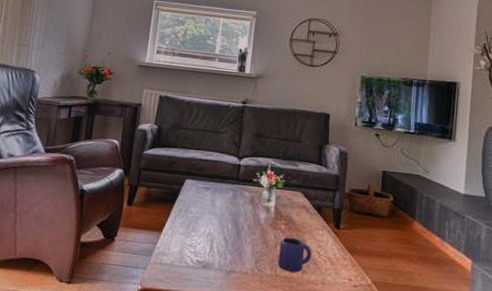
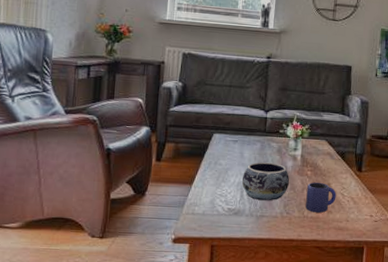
decorative bowl: none [212,212,262,255] -> present [241,162,290,201]

